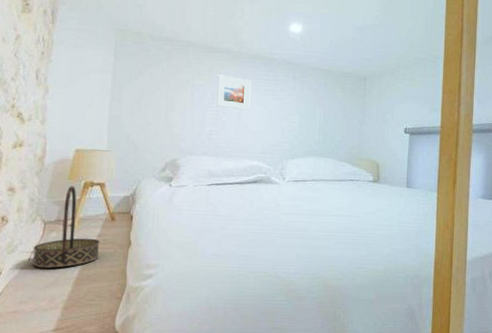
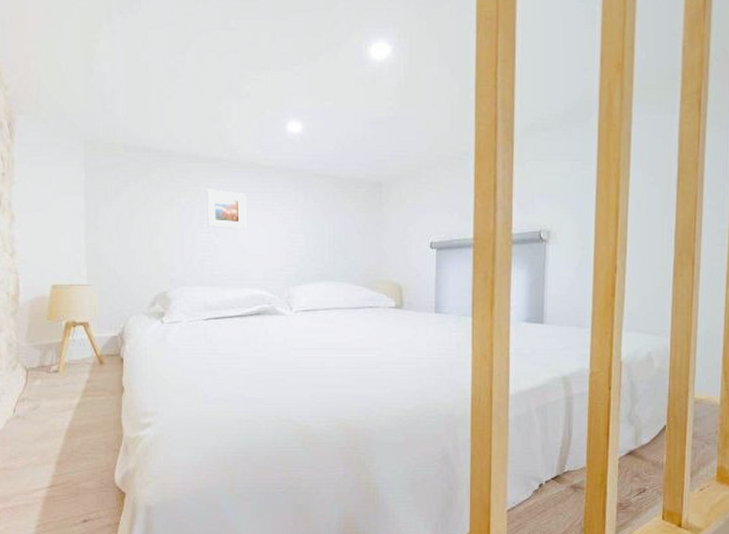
basket: present [32,185,100,269] -> none [17,327,90,420]

